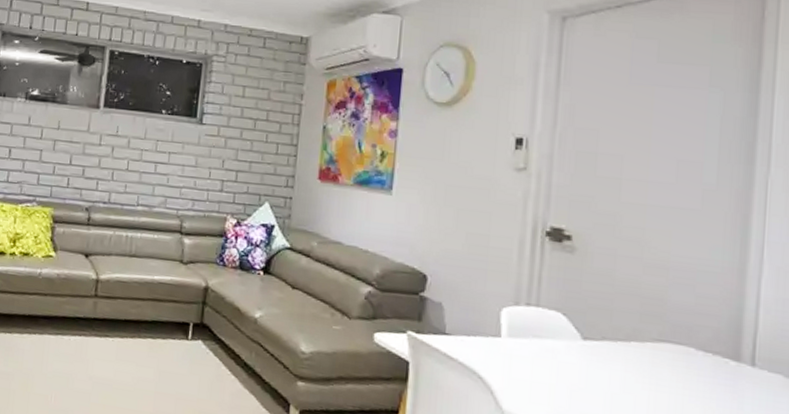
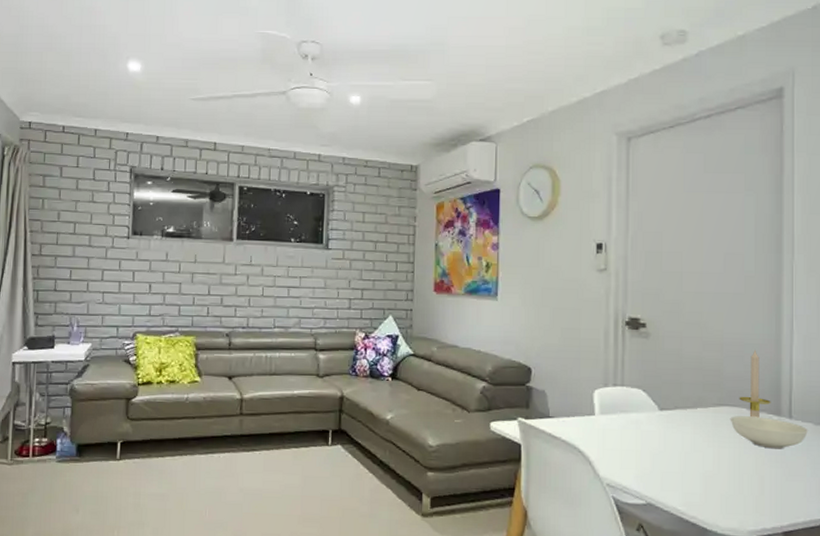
bowl: none [672,355,776,403] -> present [730,416,808,449]
candle: none [686,278,729,362] -> present [739,350,771,418]

